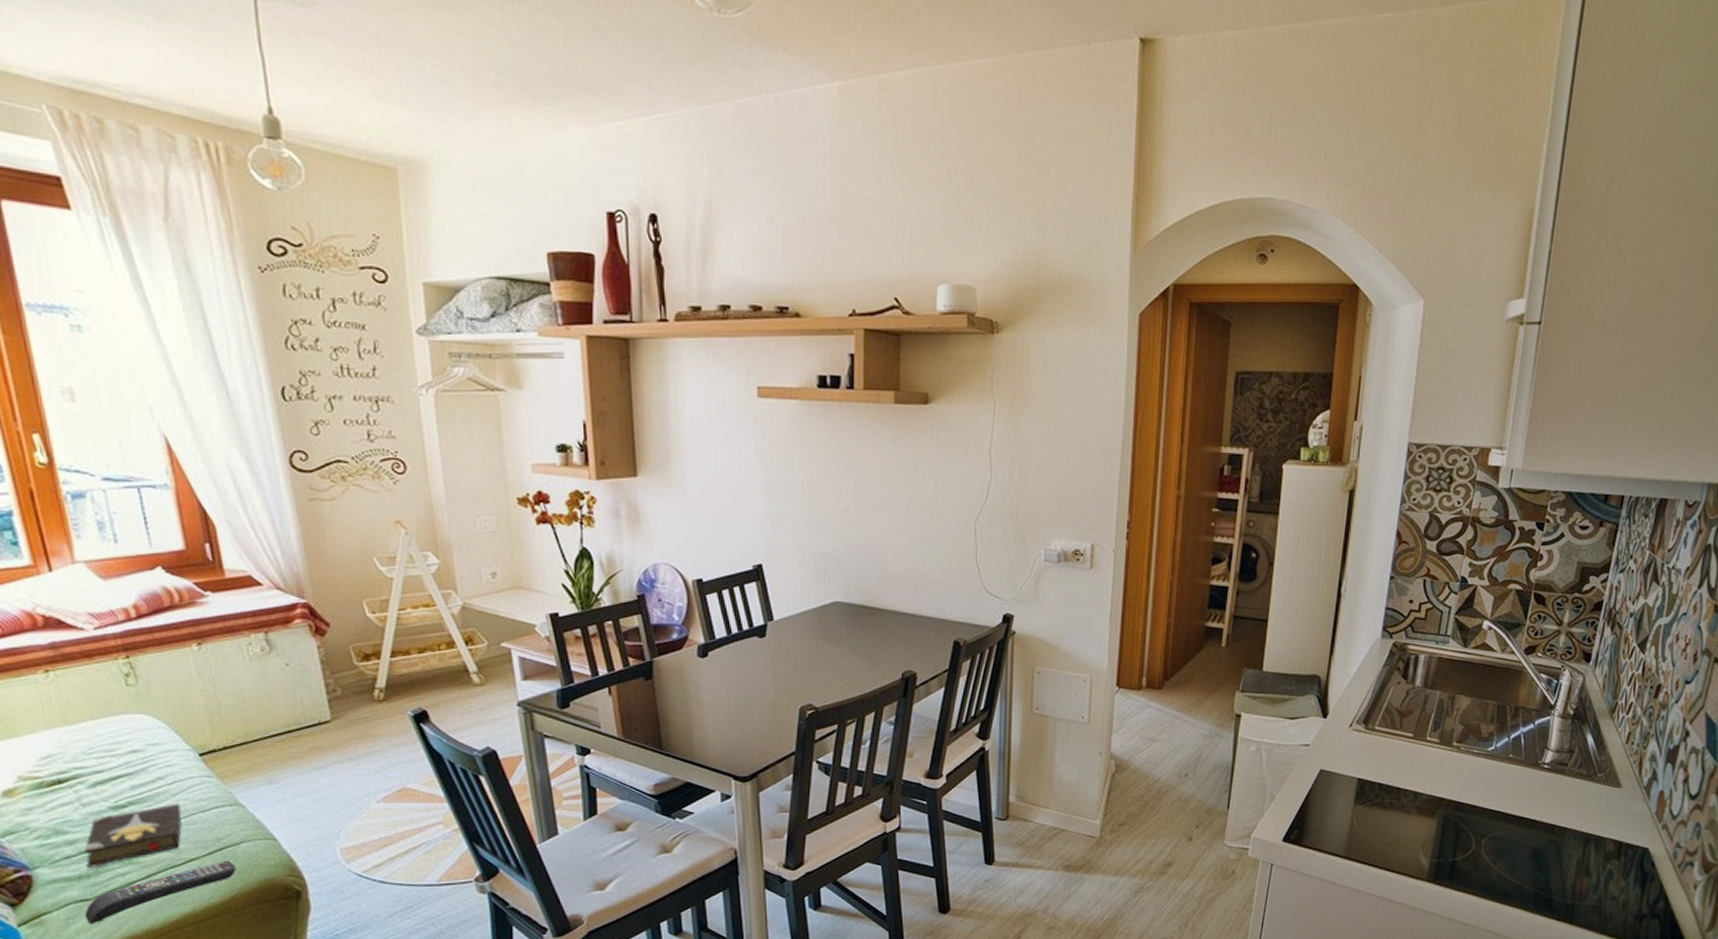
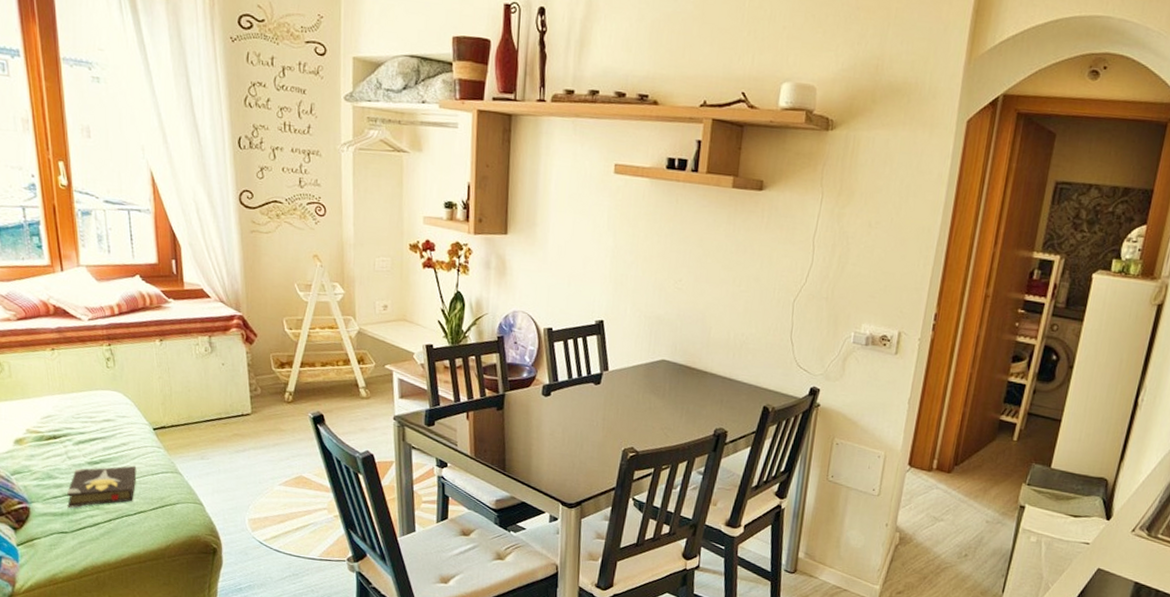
remote control: present [85,861,236,923] -> none [63,516,172,552]

